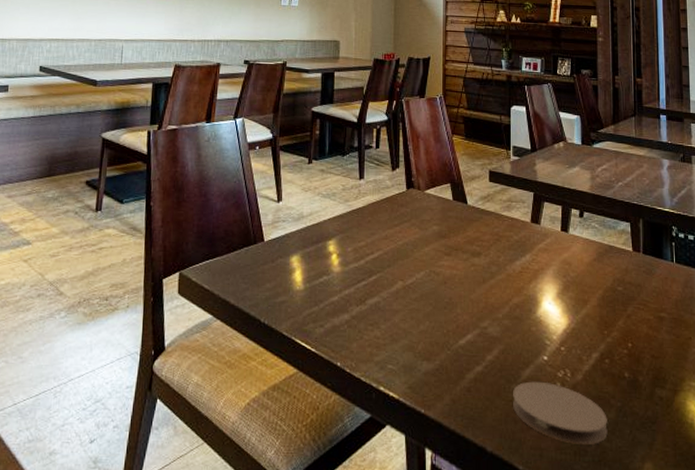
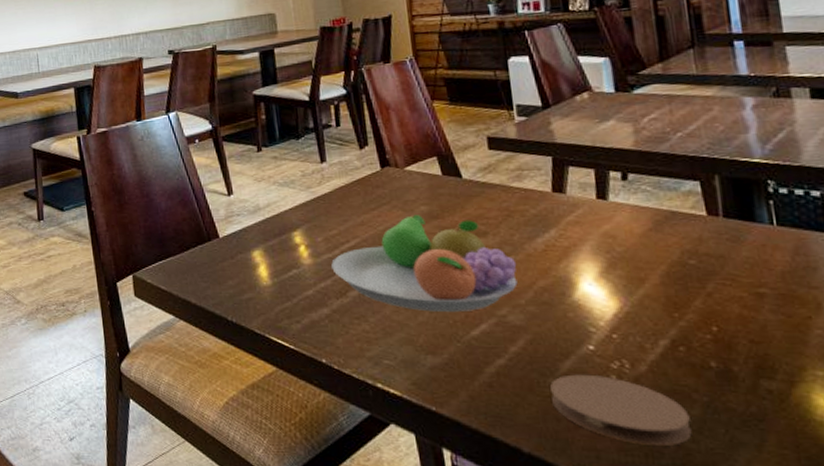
fruit bowl: none [356,233,499,323] -> present [331,215,518,313]

